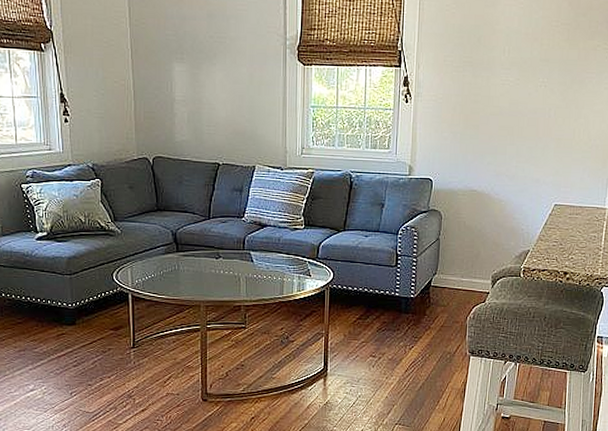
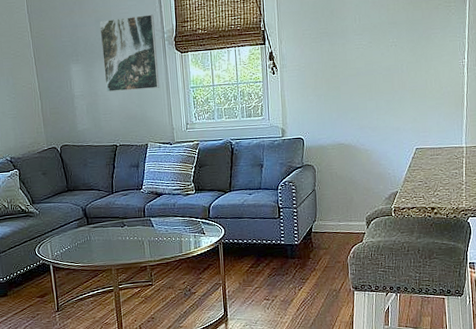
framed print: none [211,15,276,103] -> present [99,14,160,92]

